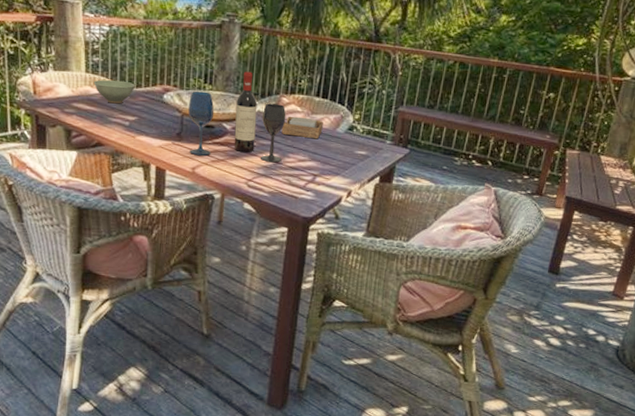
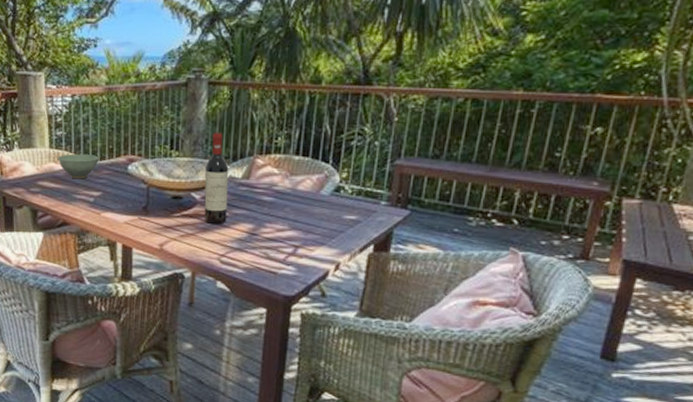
wineglass: present [188,91,215,156] -> none [154,159,182,231]
wine glass: present [261,103,286,163] -> none [234,167,262,234]
napkin holder: present [281,116,323,140] -> none [257,179,305,205]

